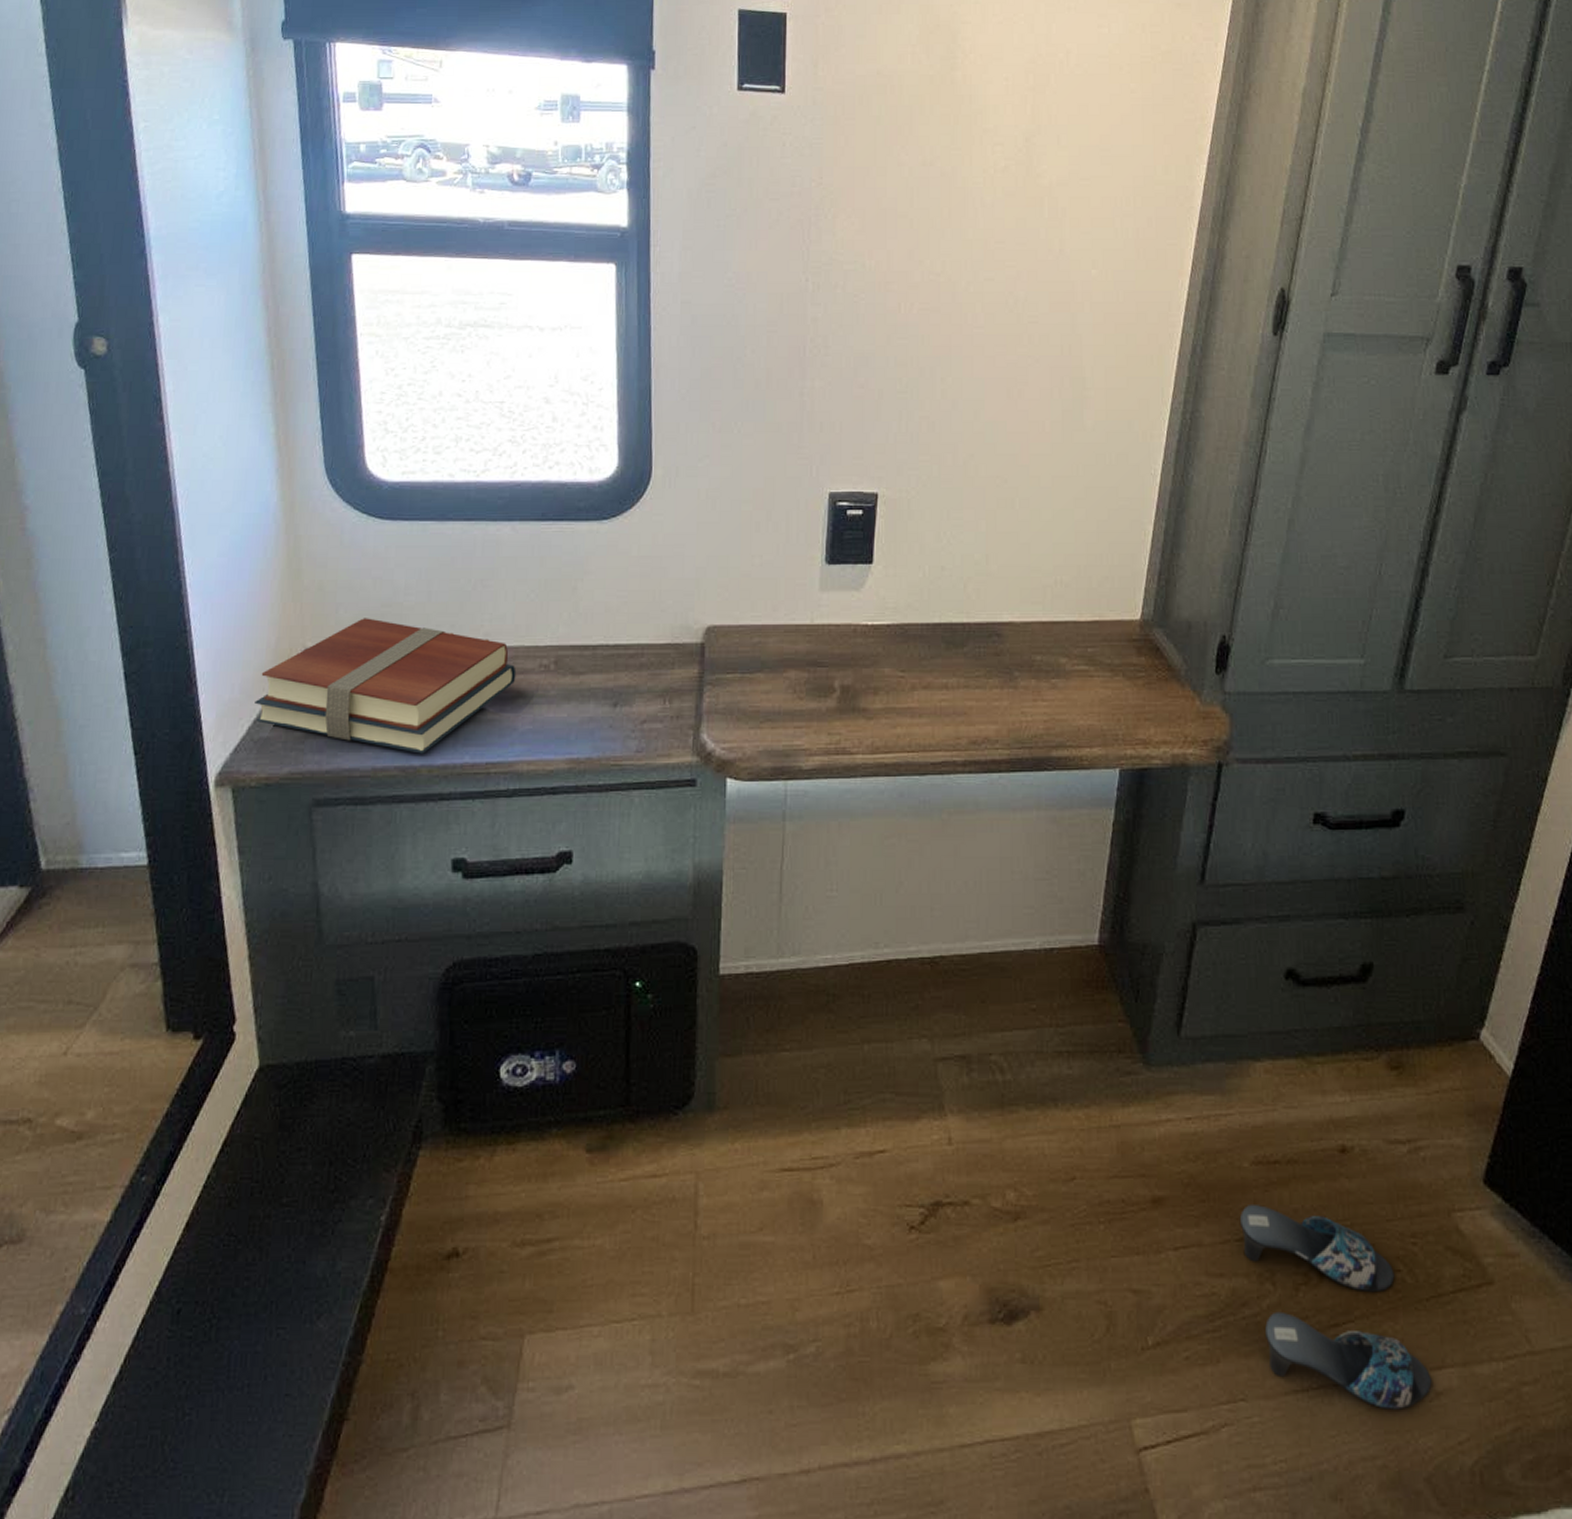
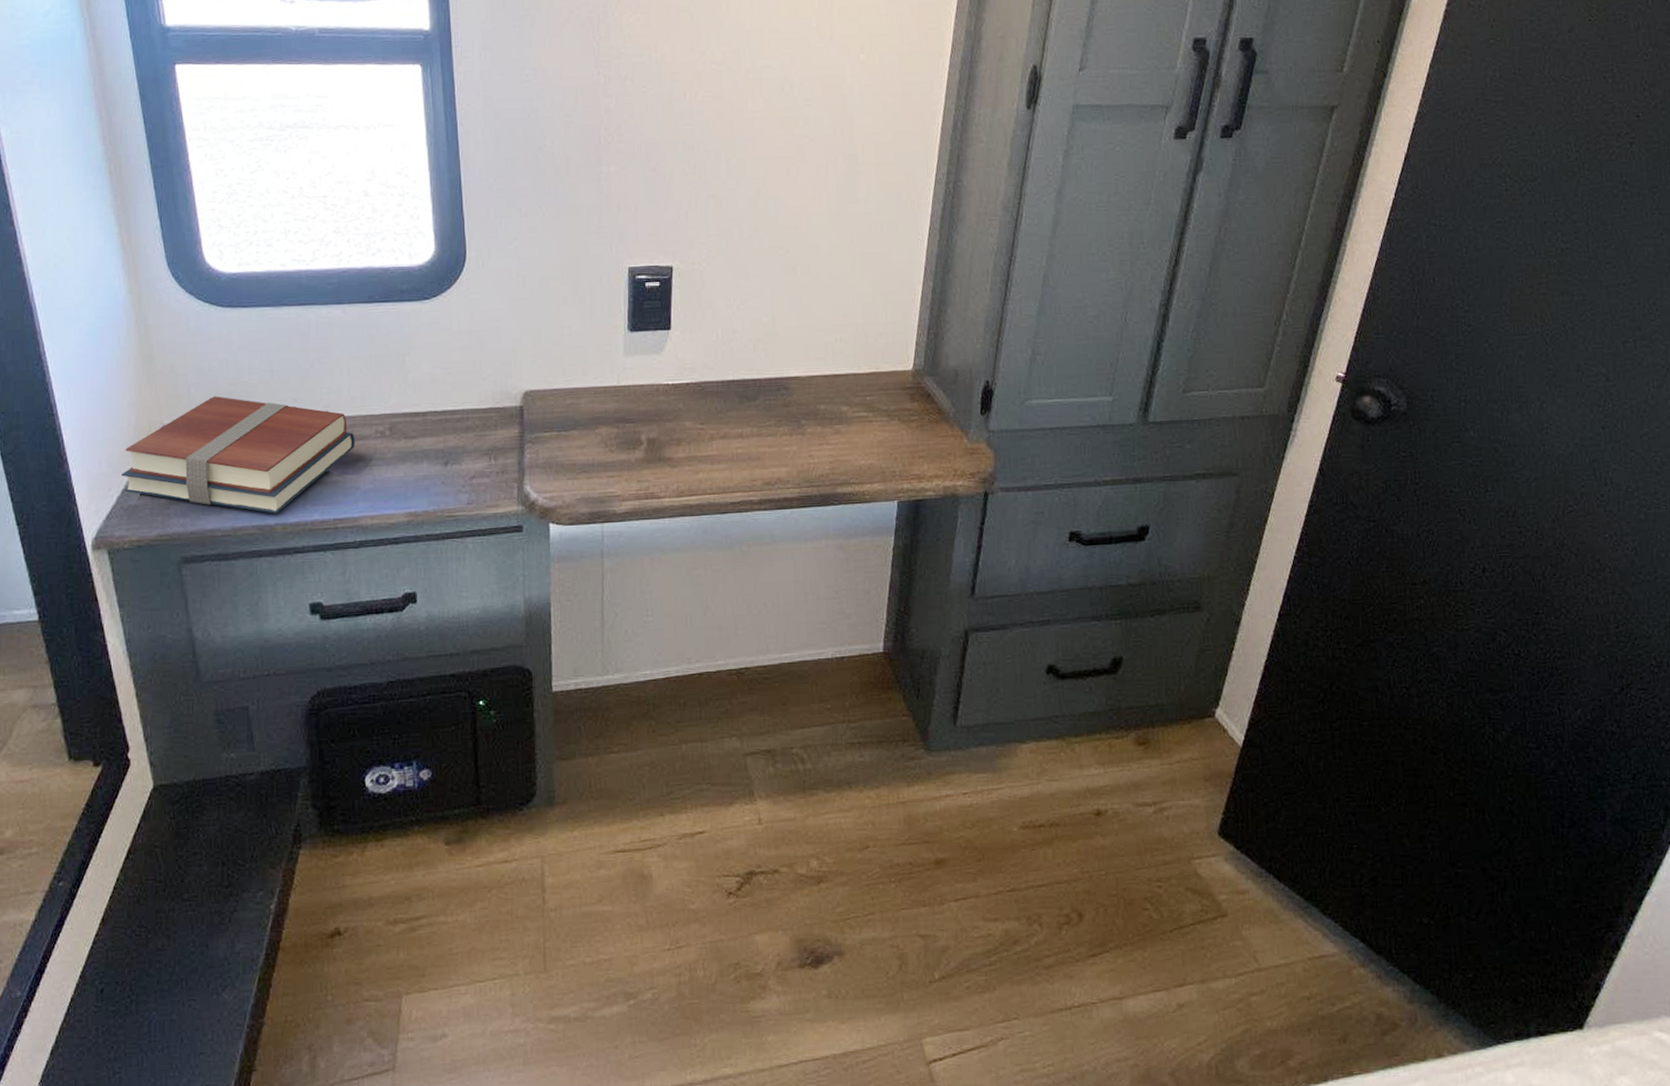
slippers: present [1239,1203,1432,1410] -> none [1010,860,1175,1021]

